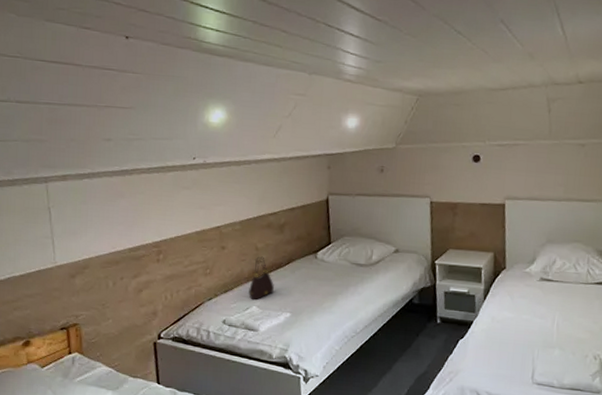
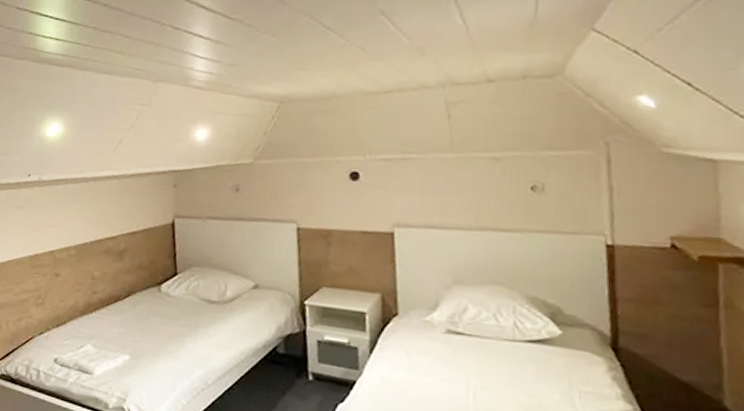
handbag: present [248,256,274,300] -> none [83,286,112,338]

